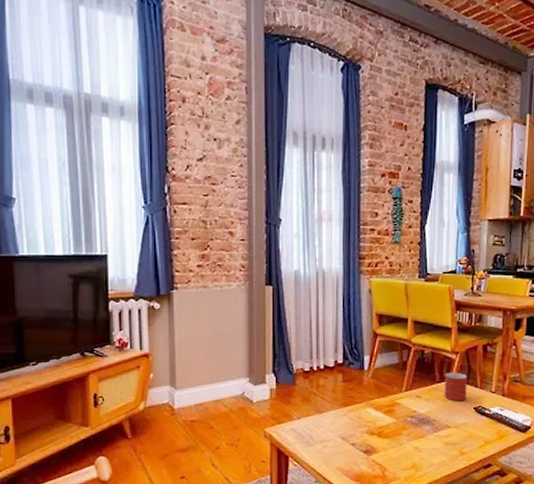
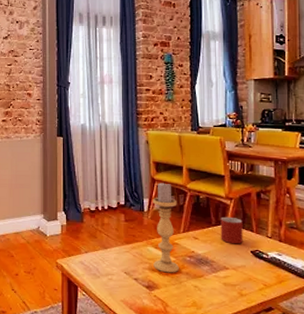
candle holder: none [372,336,400,436] -> present [153,181,179,273]

